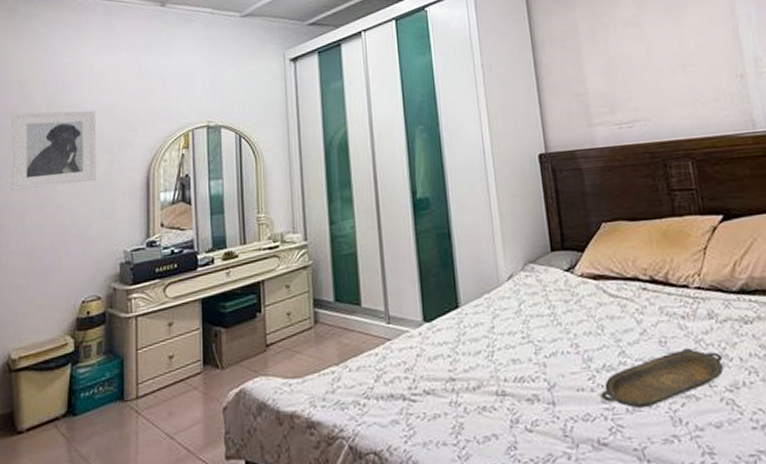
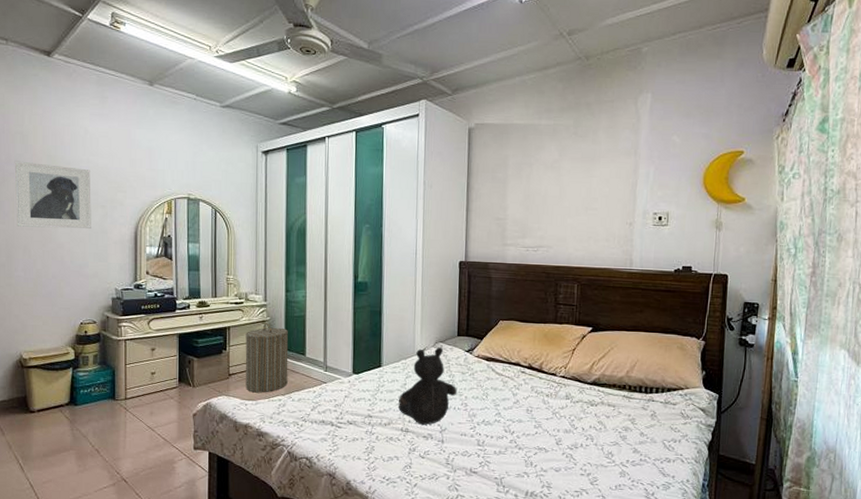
laundry hamper: none [284,269,341,367] -> present [245,323,289,393]
teddy bear: none [487,269,563,383] -> present [398,347,457,425]
serving tray: present [601,347,723,409] -> none [478,416,570,453]

